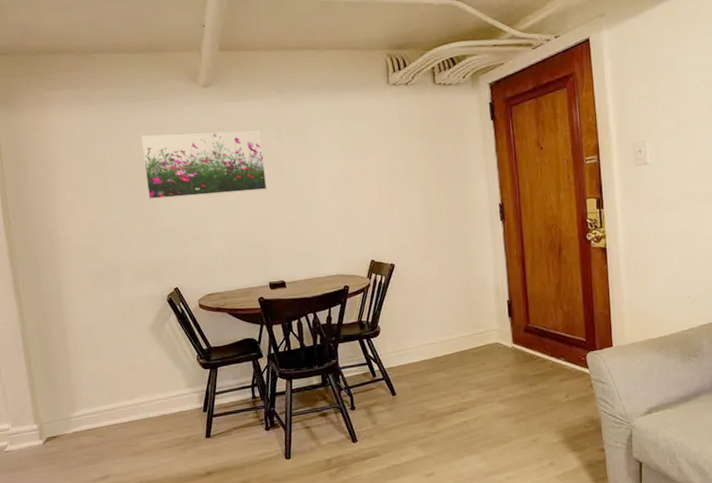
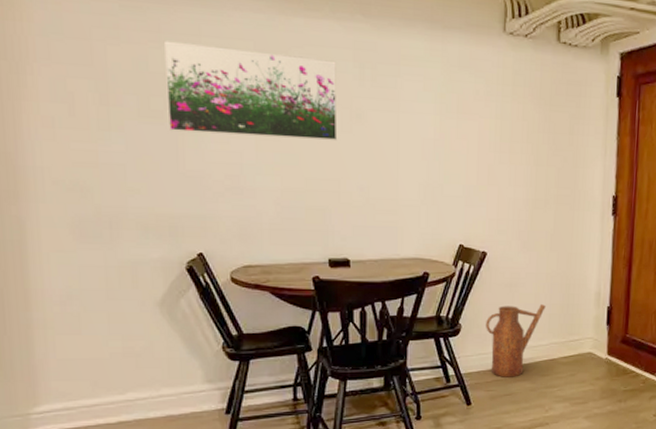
watering can: none [400,303,451,370] -> present [486,303,546,377]

